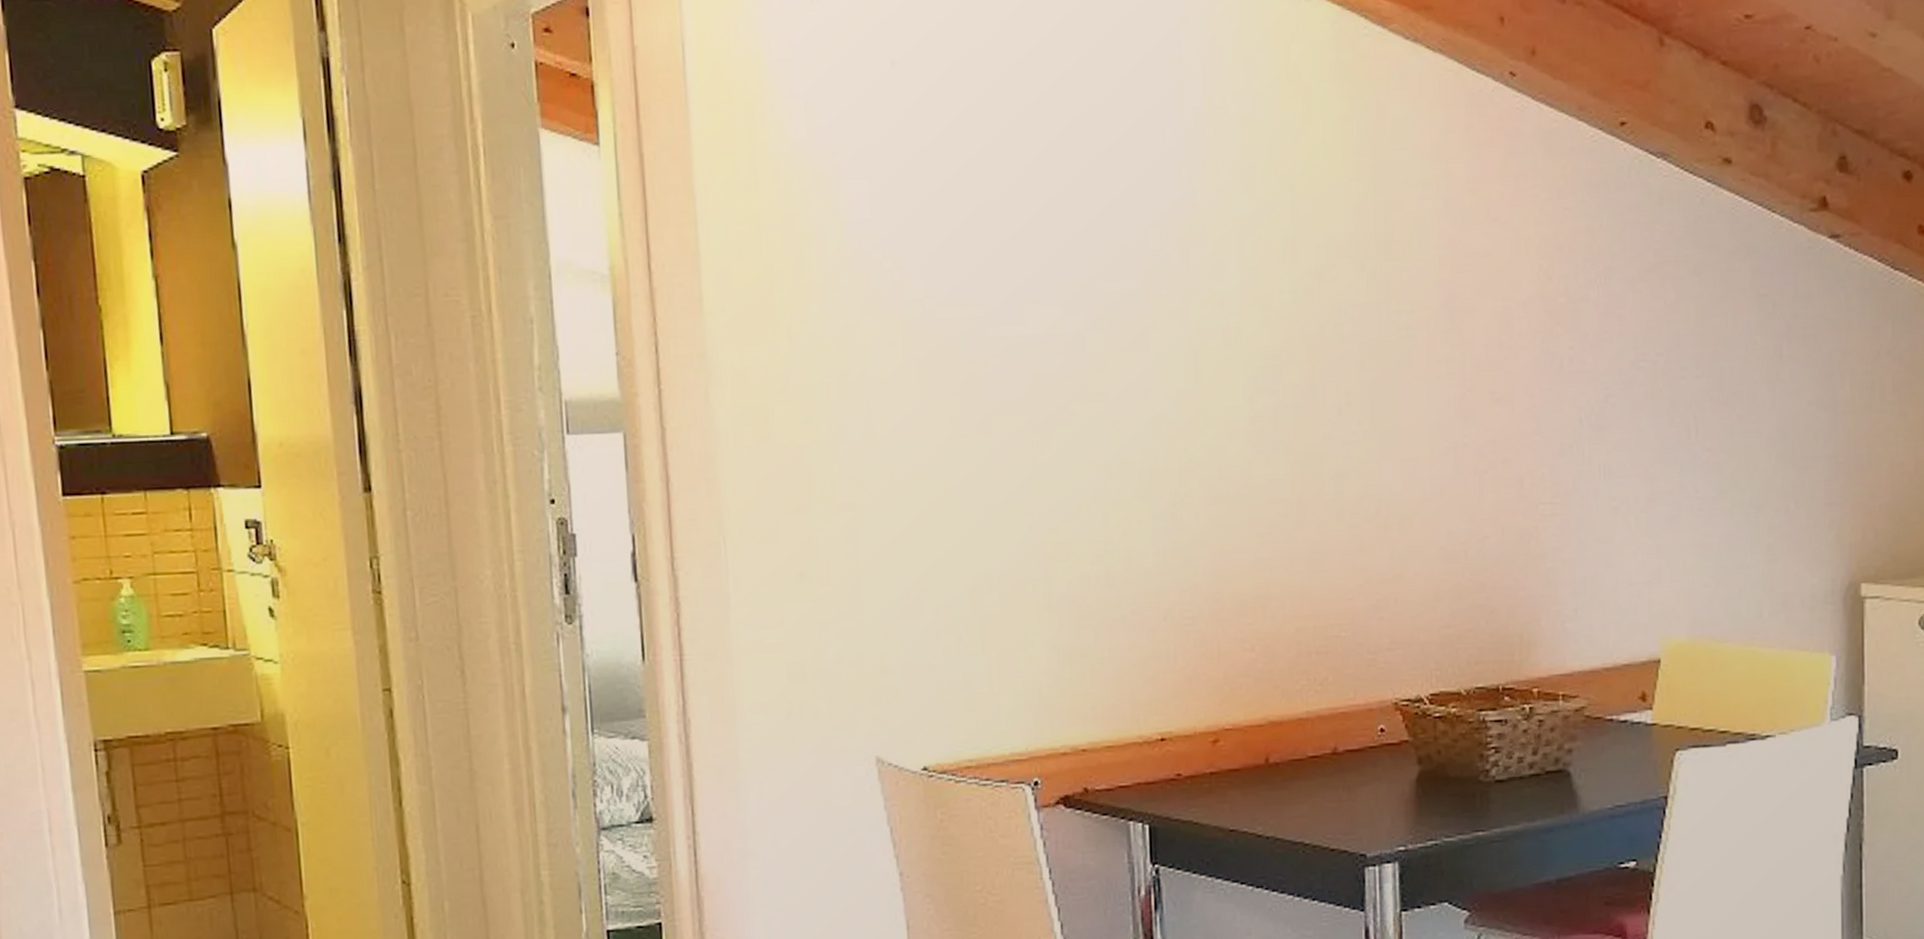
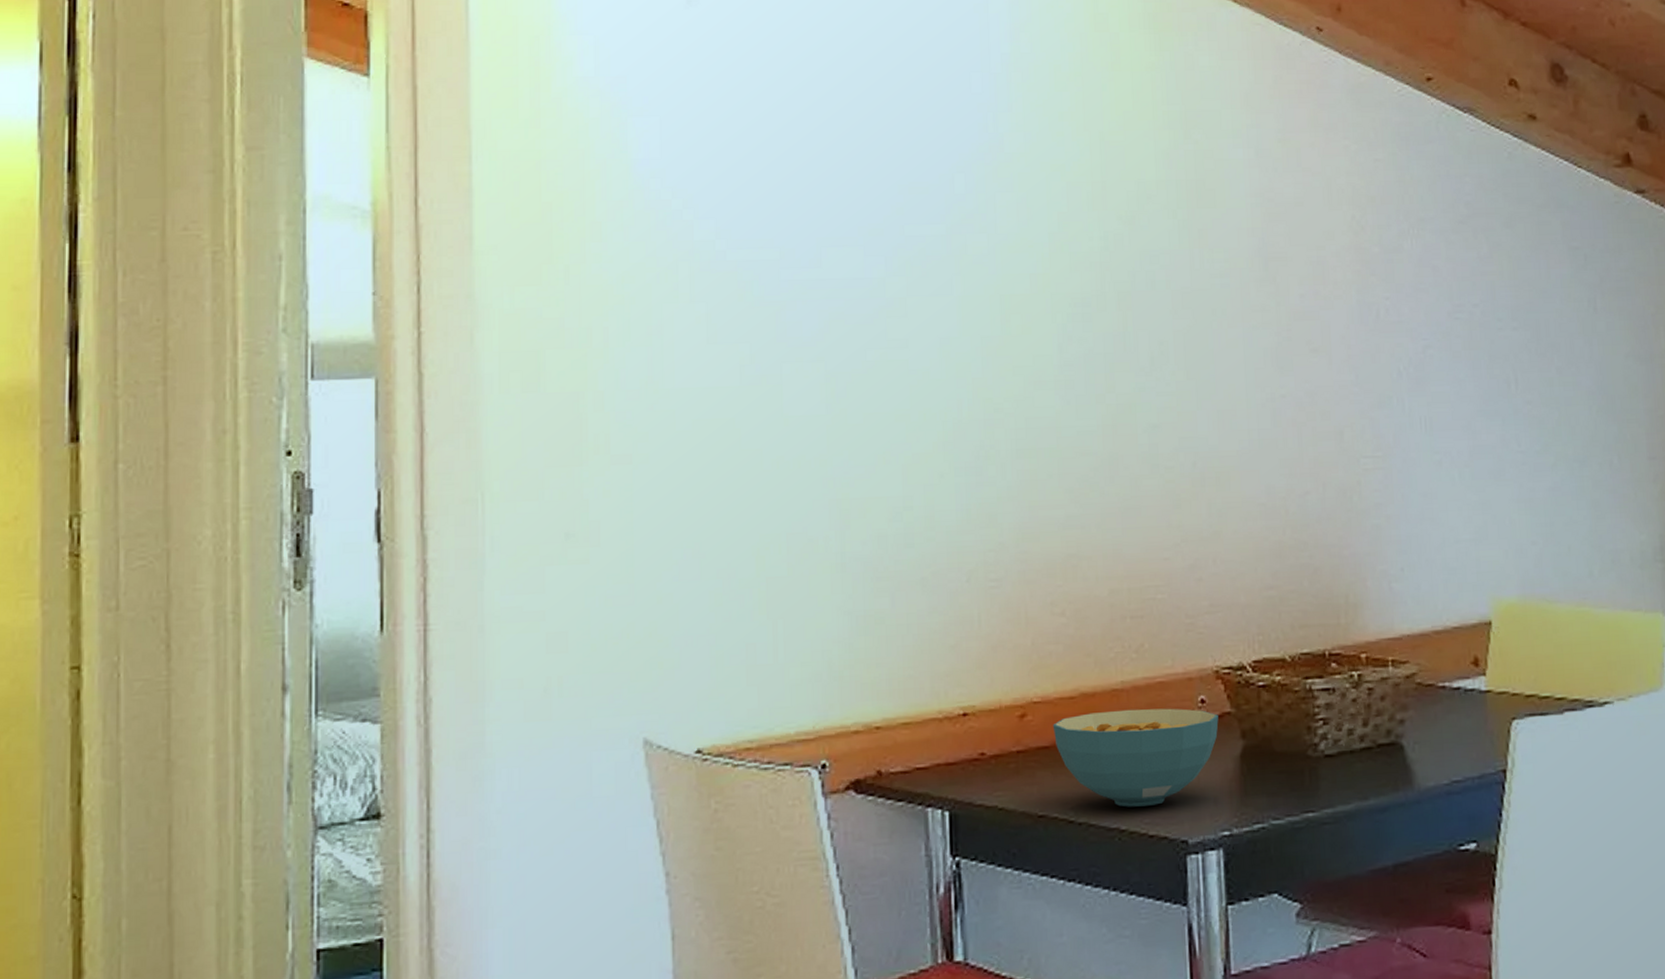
cereal bowl: none [1243,736,1397,824] -> present [1052,708,1219,807]

